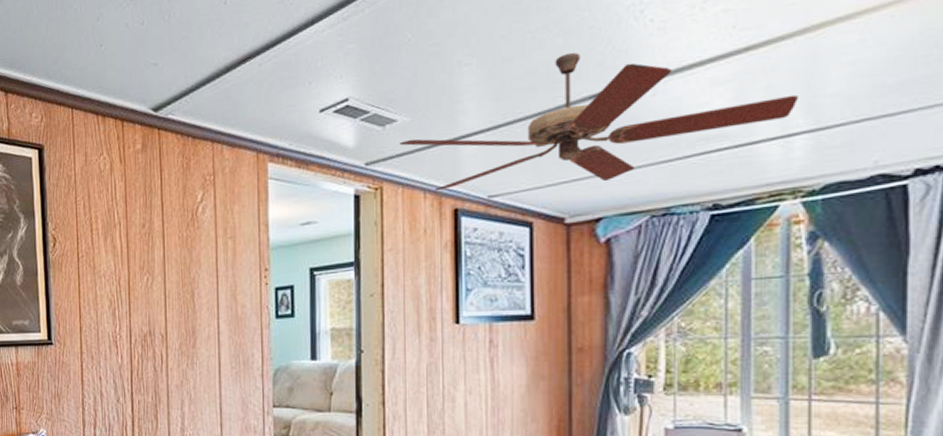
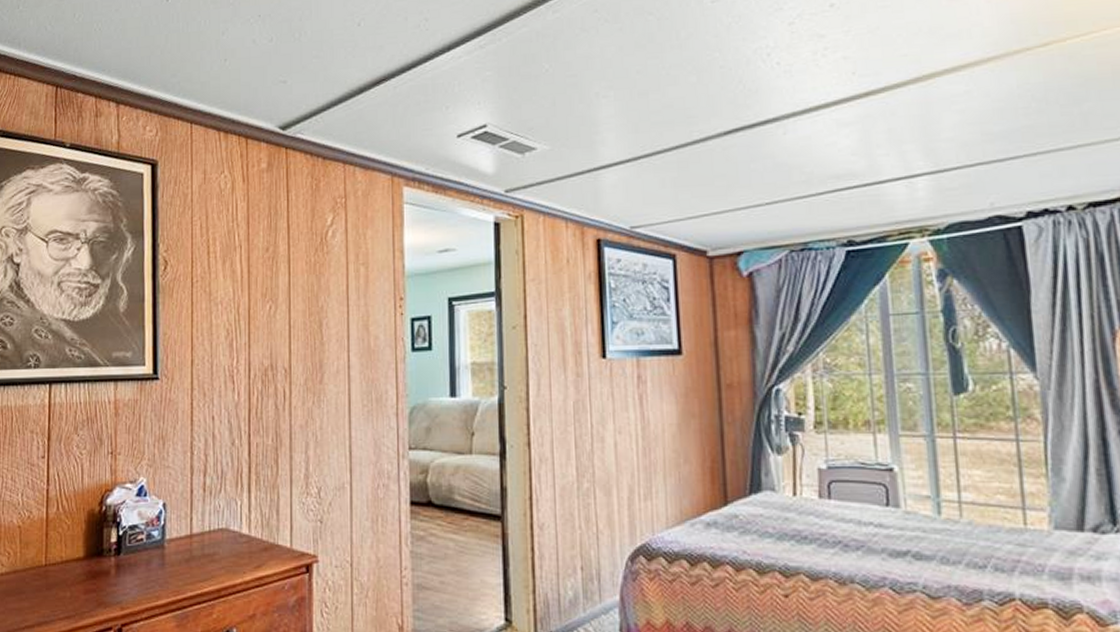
ceiling fan: present [400,52,800,191] -> none [540,89,918,221]

